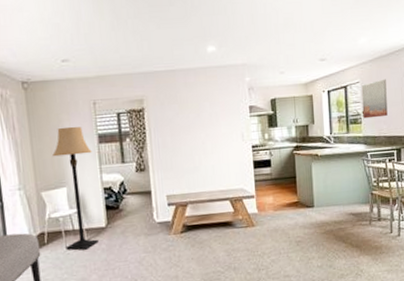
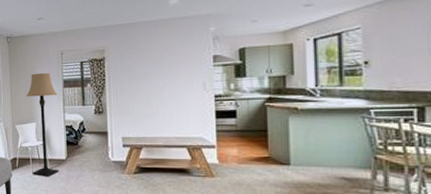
wall art: present [361,79,388,119] -> none [363,23,404,70]

